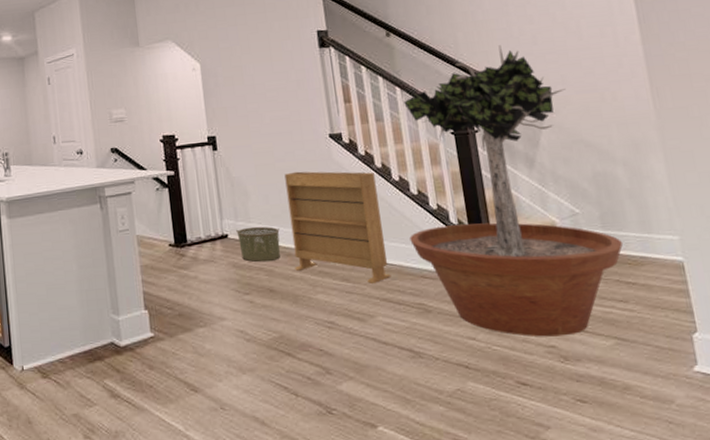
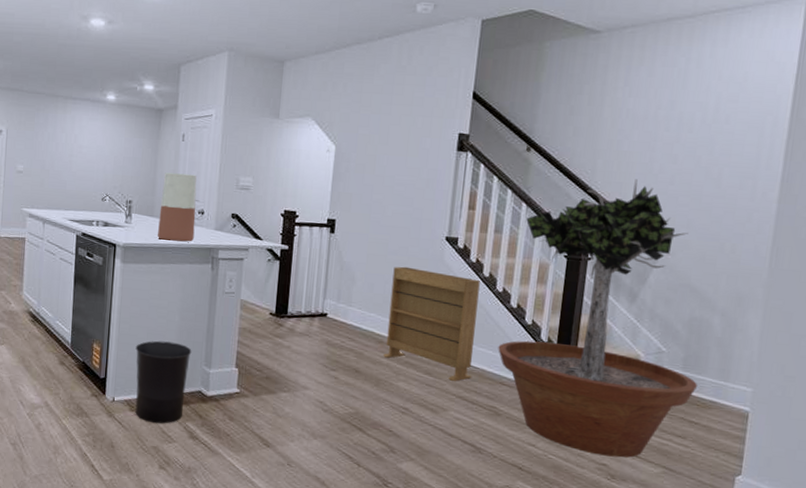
vase: none [36,116,77,188] -> present [158,172,197,242]
waste bin: none [36,293,98,387] -> present [135,340,192,424]
basket: present [236,226,281,262] -> none [336,310,377,345]

